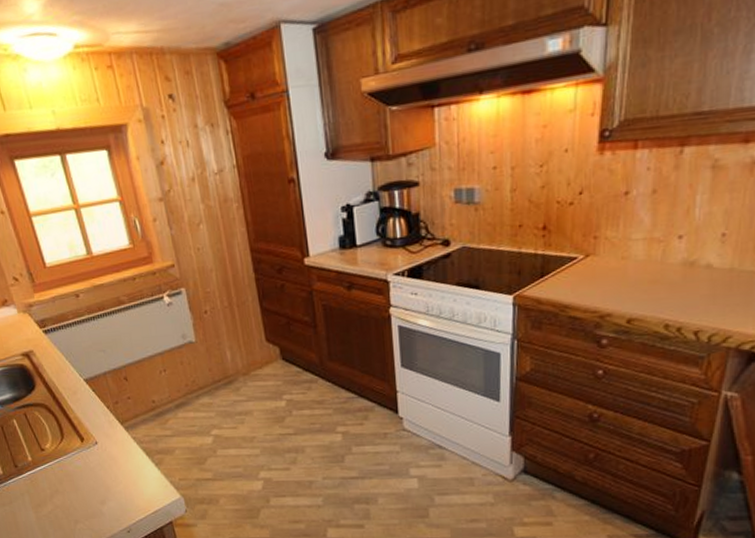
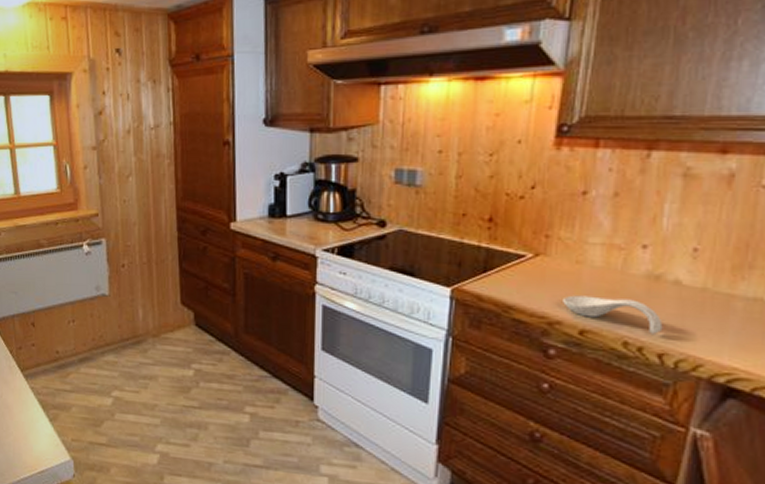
spoon rest: none [612,286,698,315] -> present [563,295,663,334]

